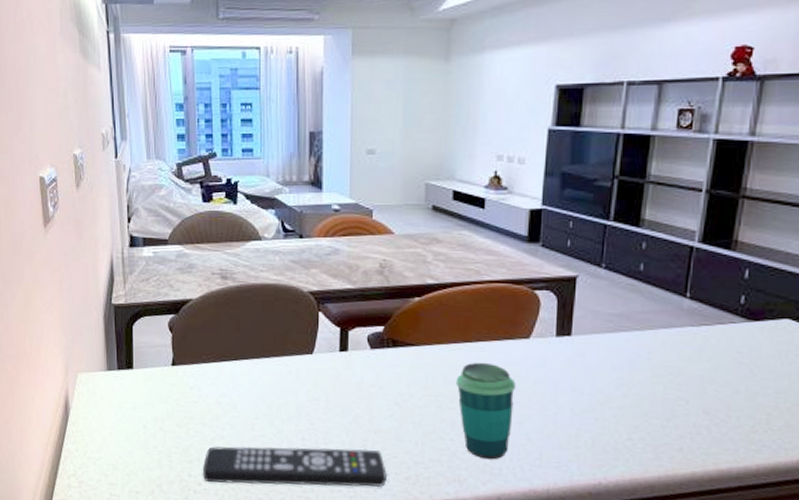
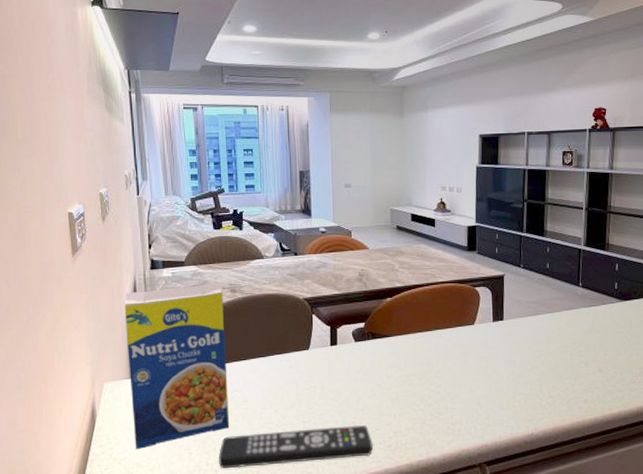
legume: none [100,266,216,451] -> present [124,282,230,450]
cup: present [456,362,516,460] -> none [422,346,467,424]

